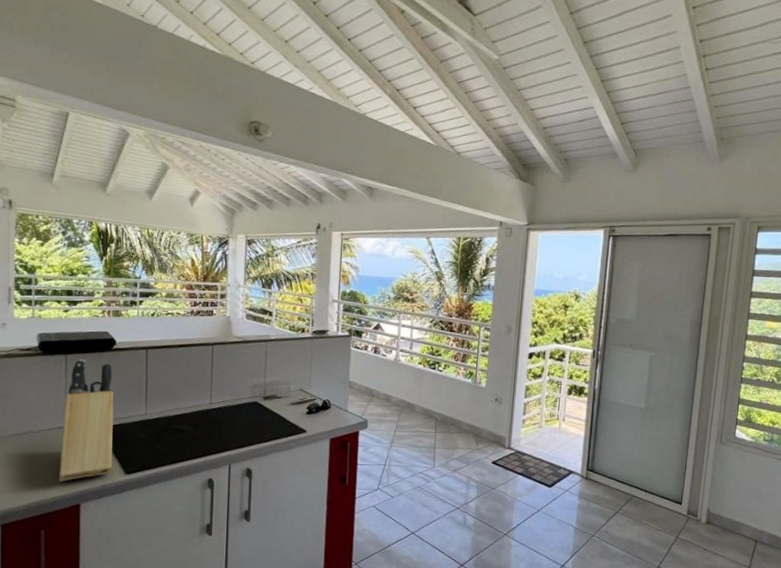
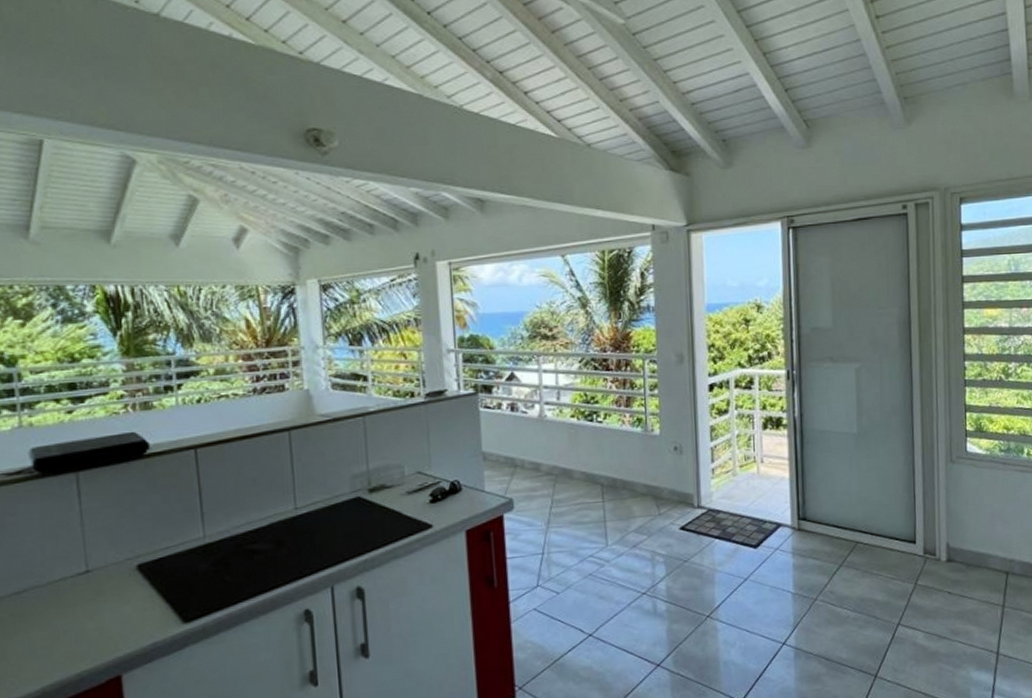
knife block: present [59,359,114,482] -> none [81,475,164,649]

